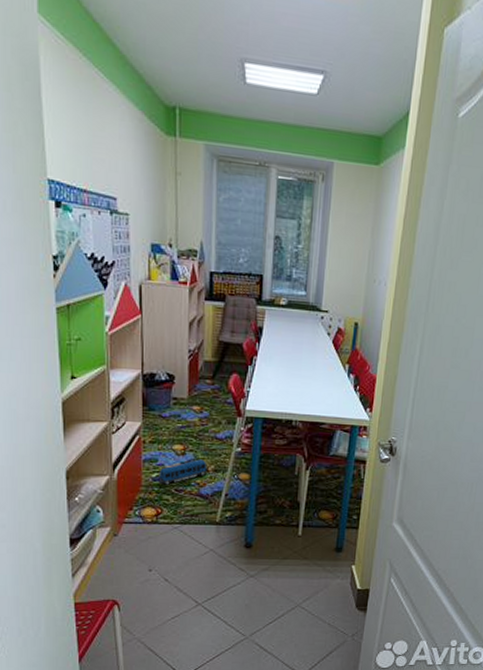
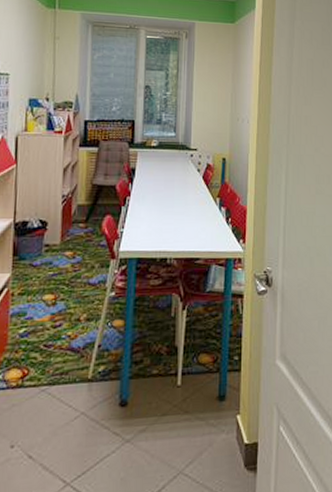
toy train: present [158,459,207,485] -> none [26,308,79,341]

